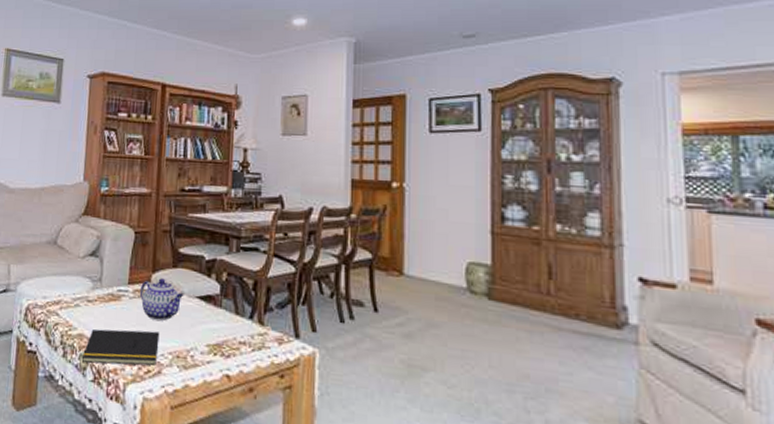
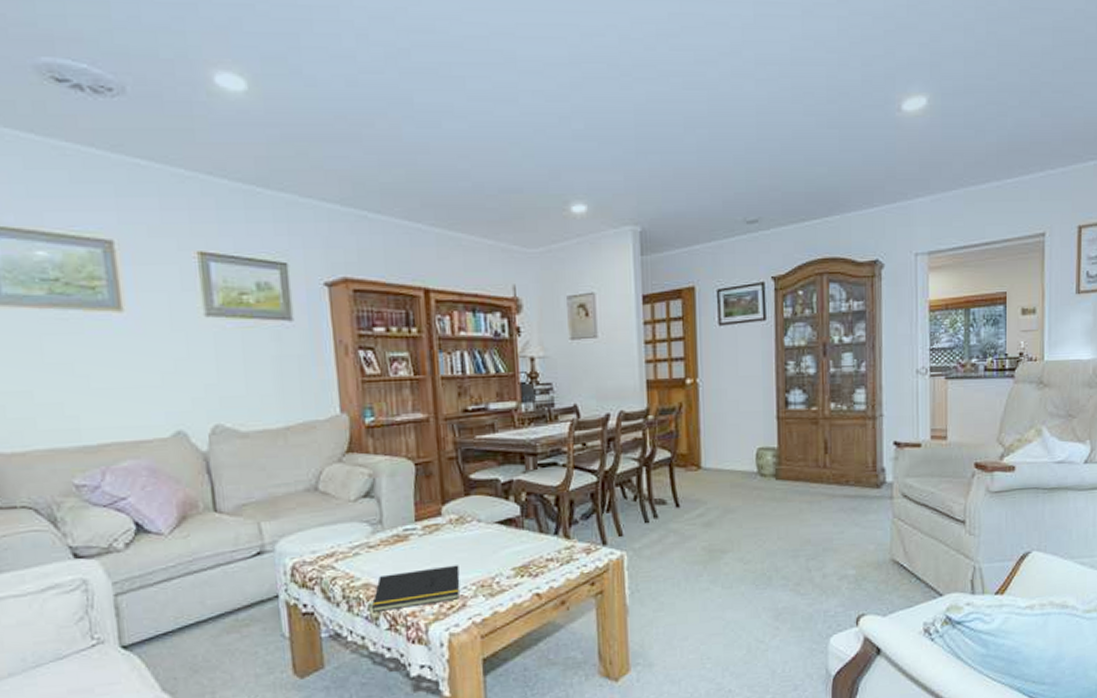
teapot: present [139,278,184,321] -> none [429,509,482,554]

